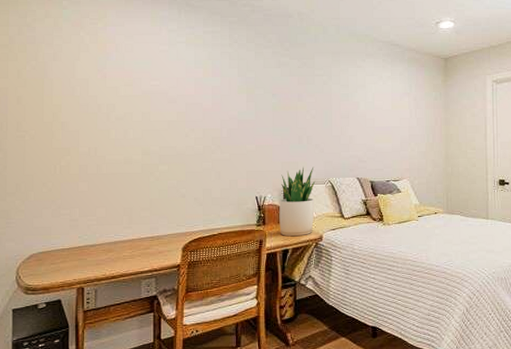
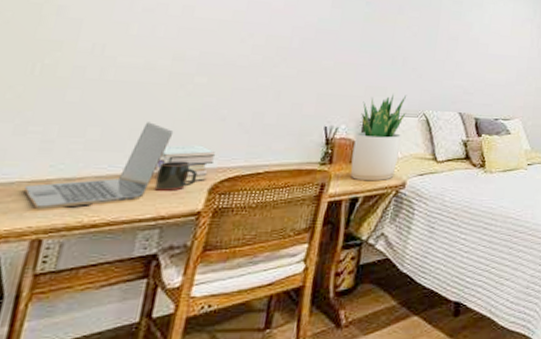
laptop: none [66,202,152,268] -> present [23,122,174,210]
books: none [144,216,183,244] -> present [154,145,216,182]
mug: none [146,229,173,251] -> present [154,161,198,191]

